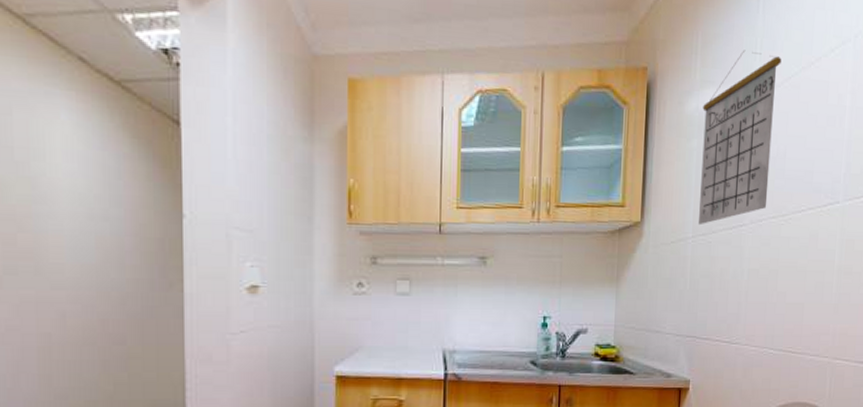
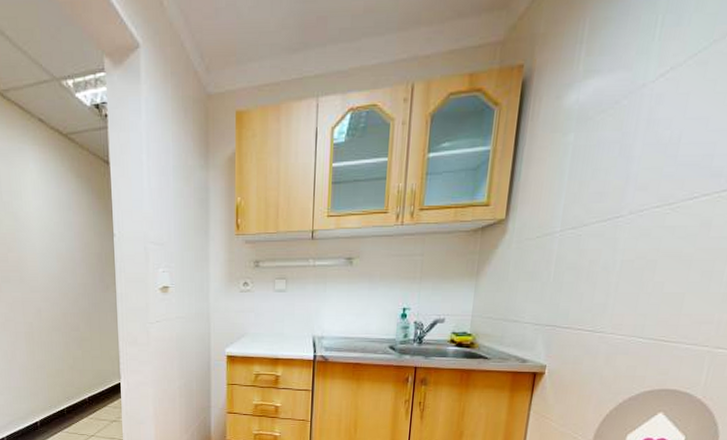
calendar: present [697,50,781,226] -> none [567,30,687,219]

